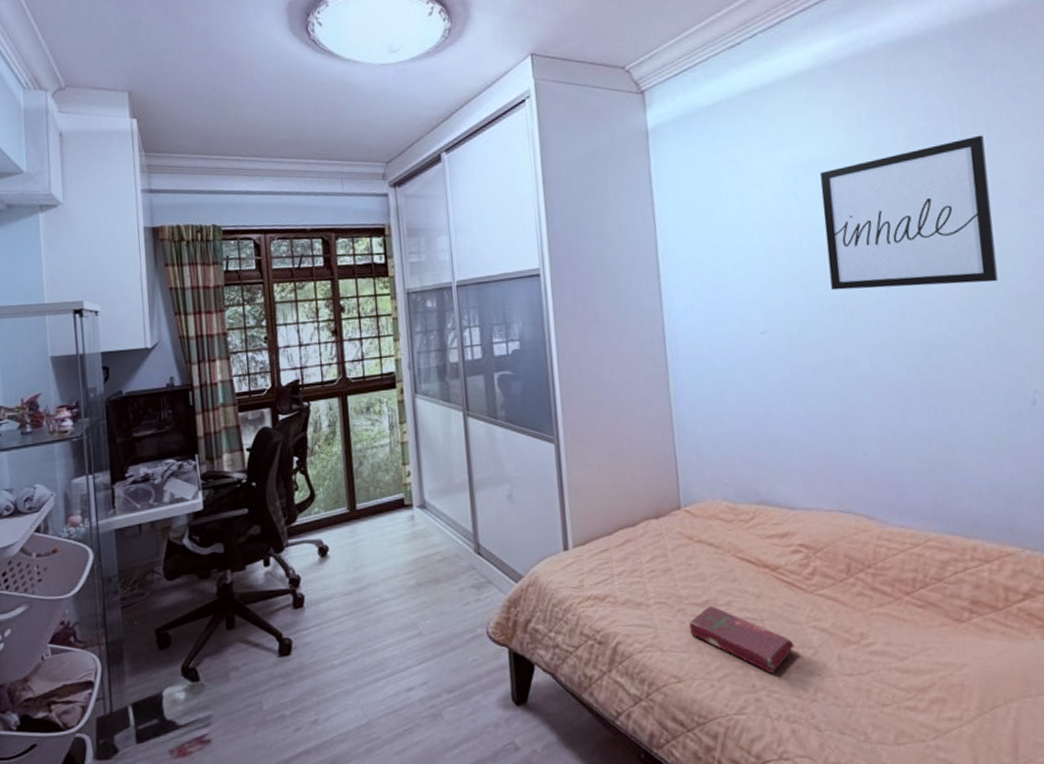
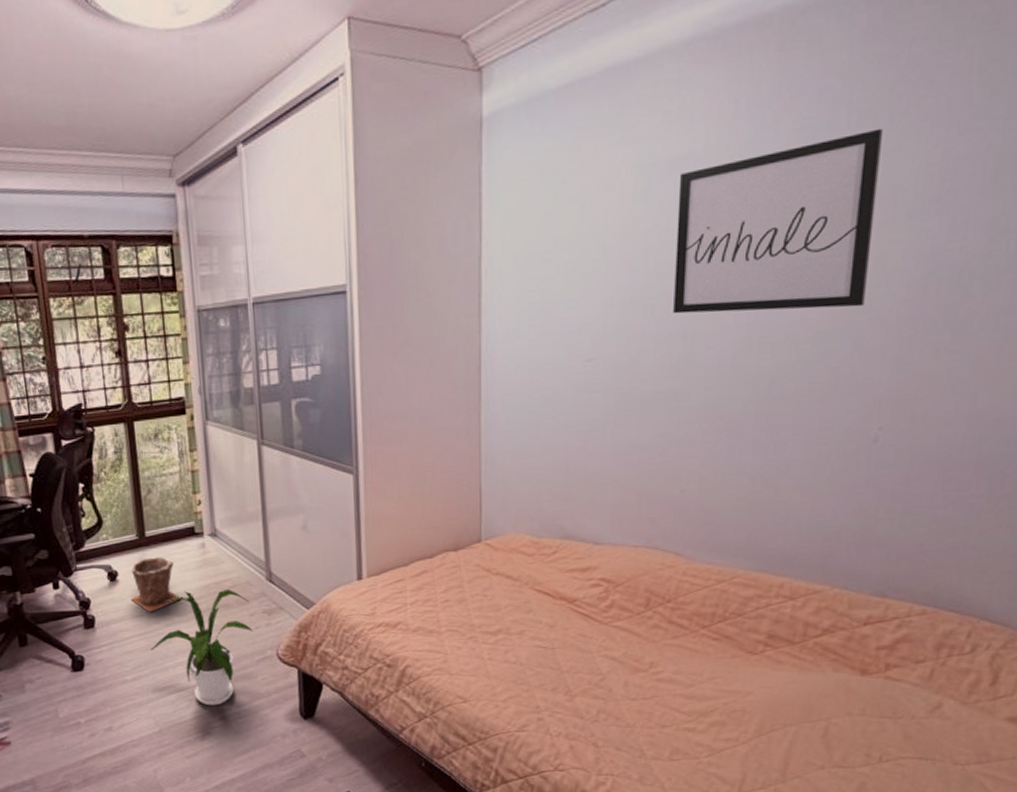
plant pot: none [341,529,390,590] -> present [131,556,180,613]
house plant: none [360,562,463,692] -> present [151,589,253,706]
book: present [688,605,794,674] -> none [478,634,582,697]

